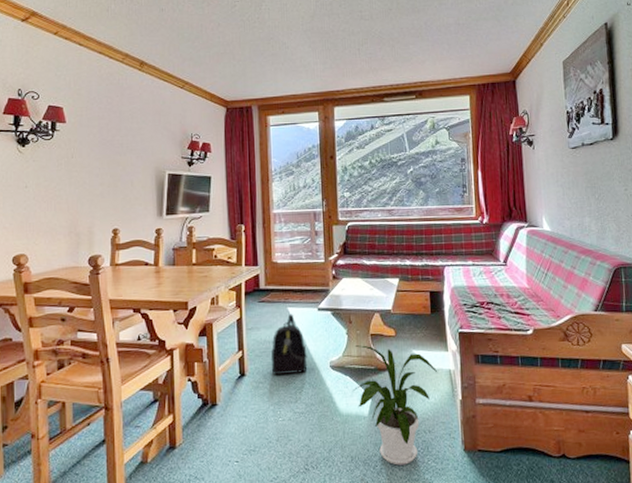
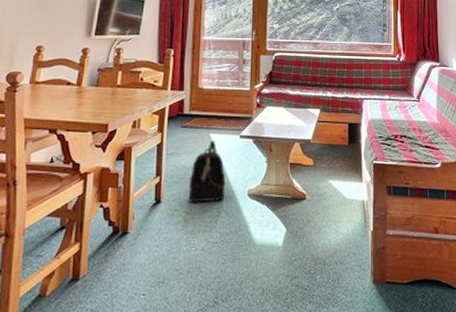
house plant: present [352,345,438,466] -> none [267,174,352,298]

